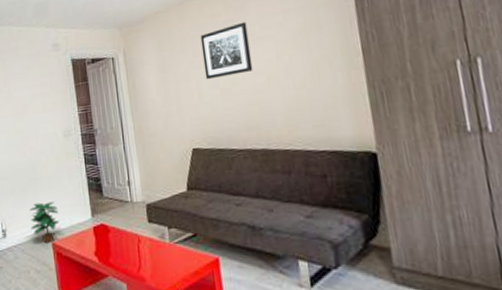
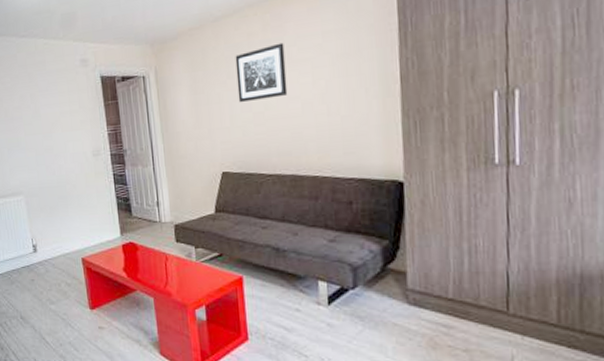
potted plant: present [29,201,60,244] -> none [59,219,89,259]

